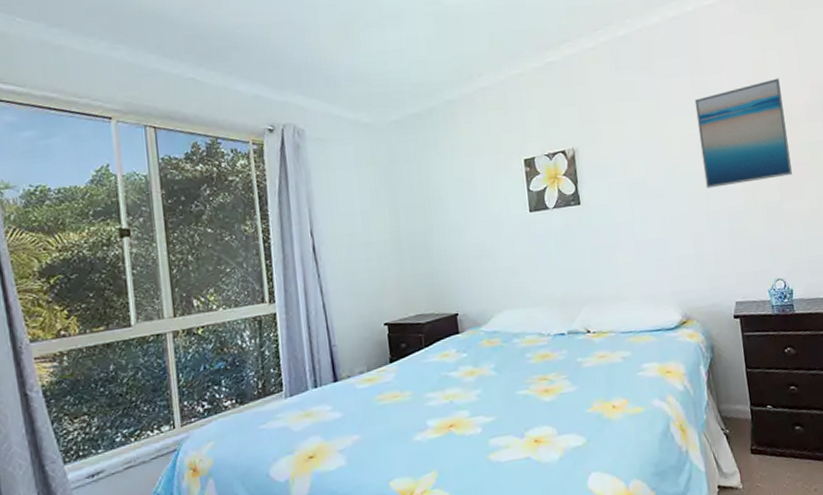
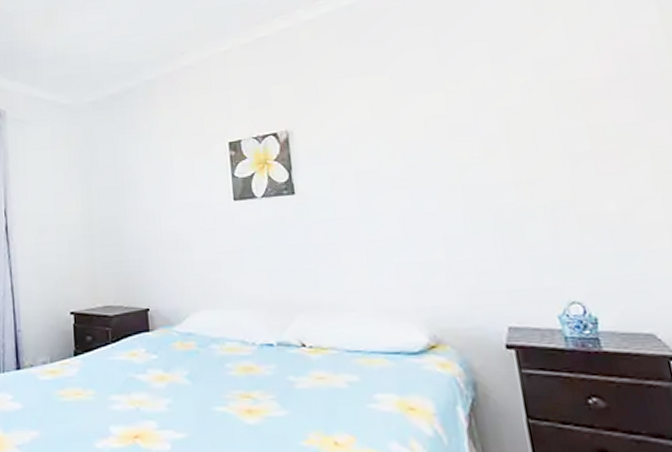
wall art: present [694,78,792,189] -> none [442,45,590,180]

